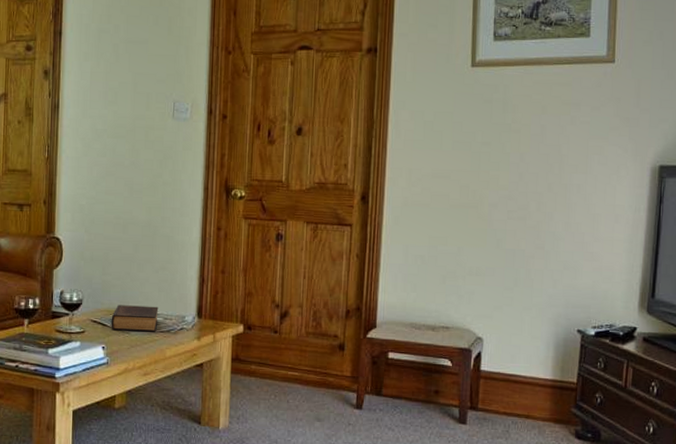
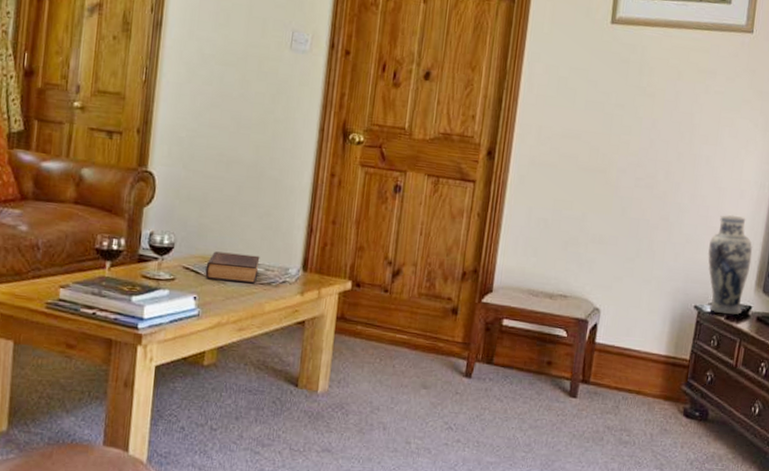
vase: none [586,239,633,337] -> present [707,215,753,316]

